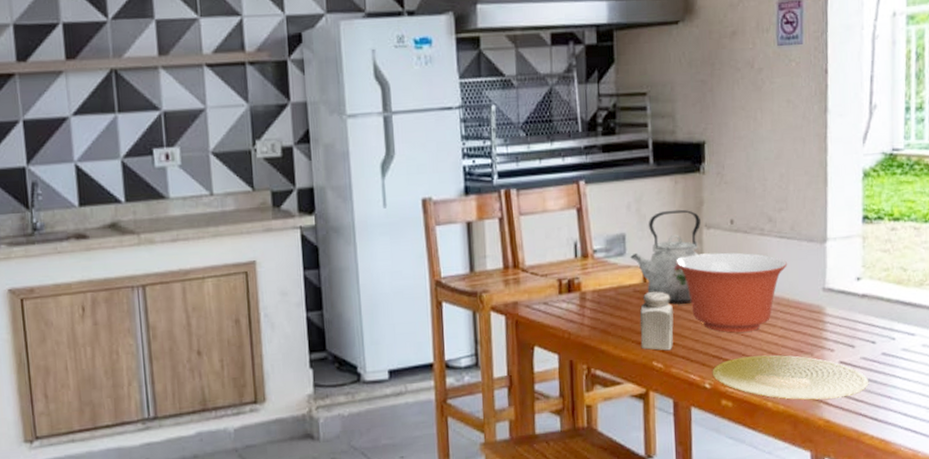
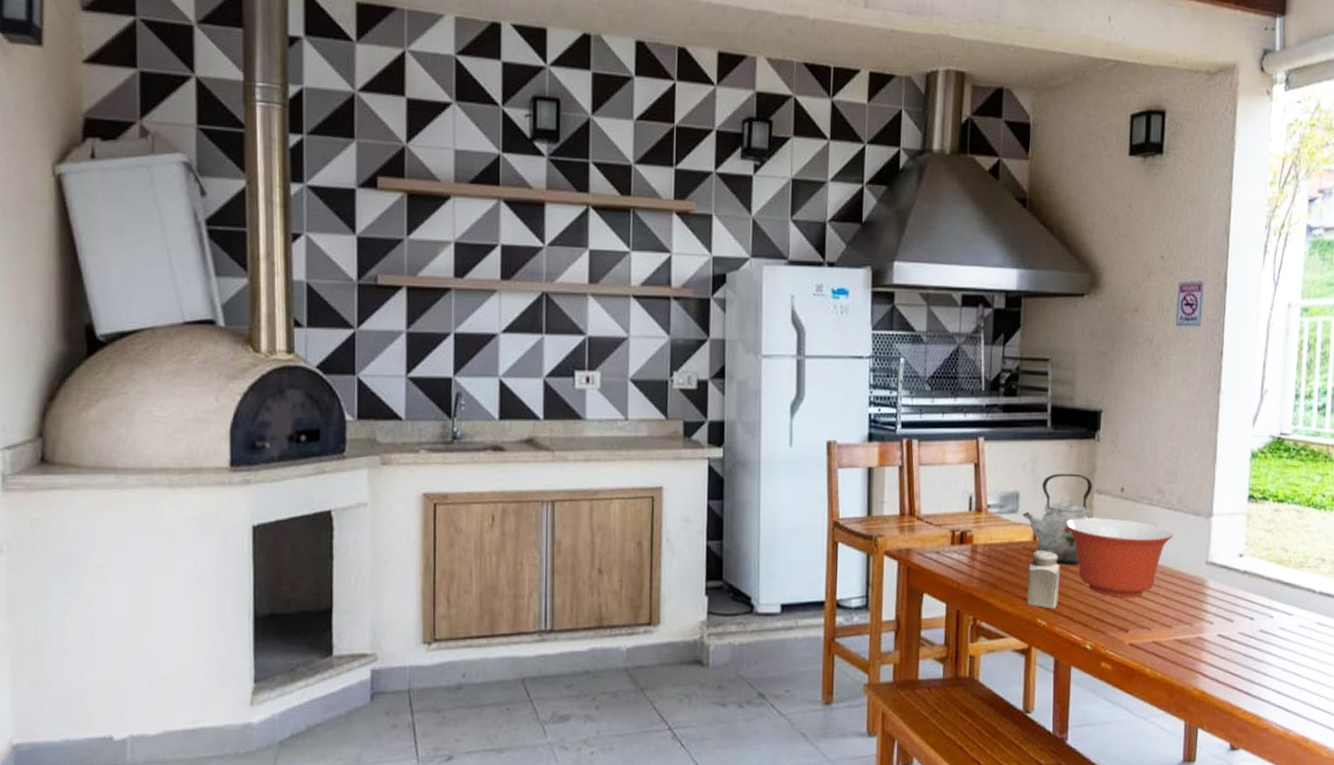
plate: present [712,355,869,400] -> none [1093,622,1246,670]

